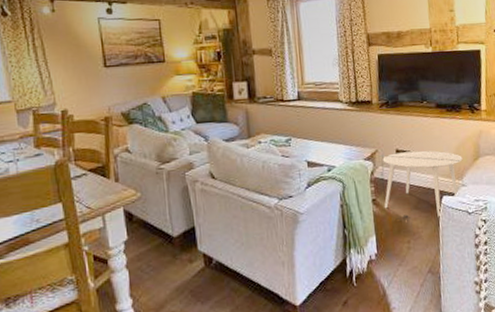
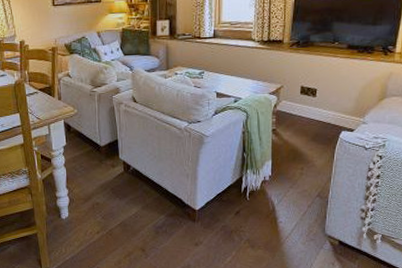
side table: present [380,150,463,221] -> none [282,88,367,150]

